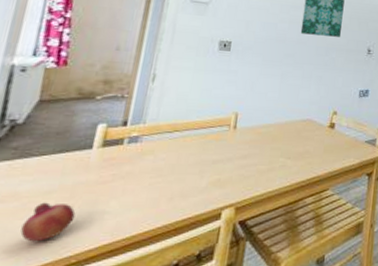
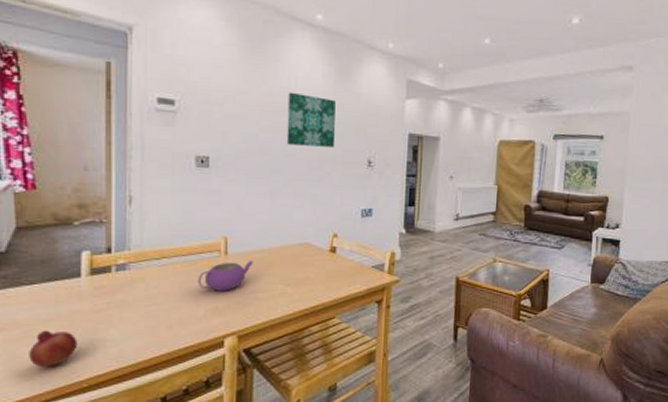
teapot: none [204,135,260,164] -> present [198,261,254,291]

